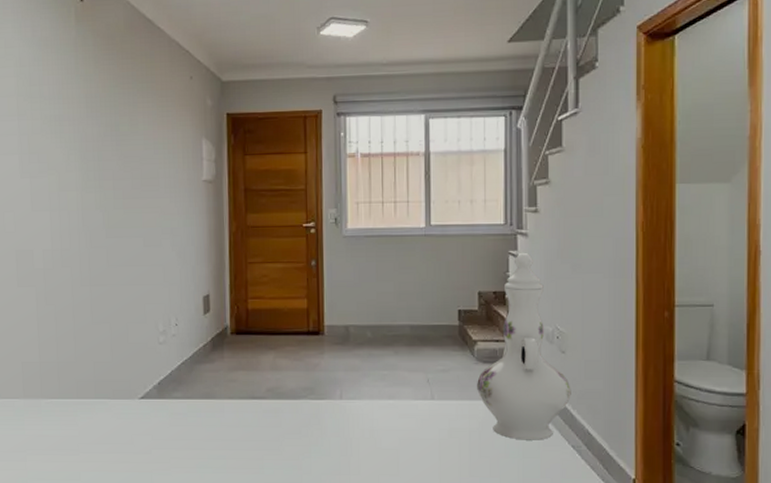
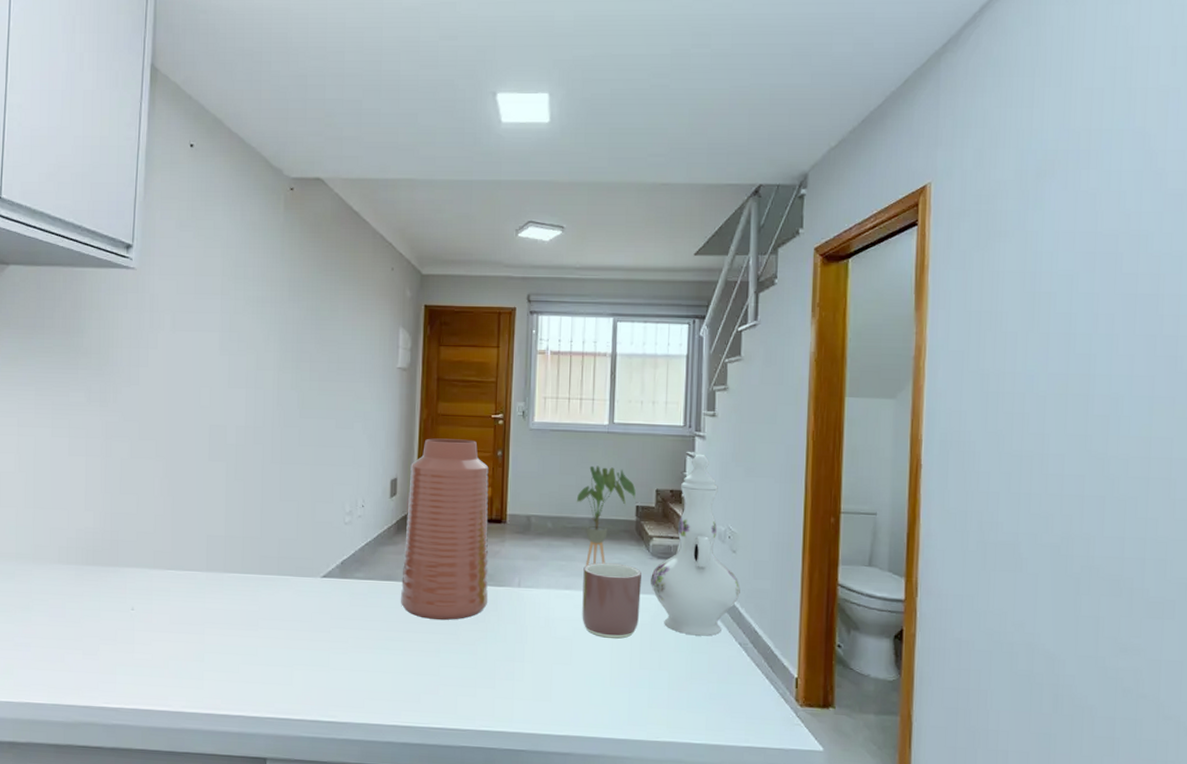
vase: none [220,251,310,436] -> present [400,438,489,620]
house plant: none [395,270,457,375] -> present [576,465,636,567]
mug: none [406,370,467,447] -> present [582,562,641,639]

